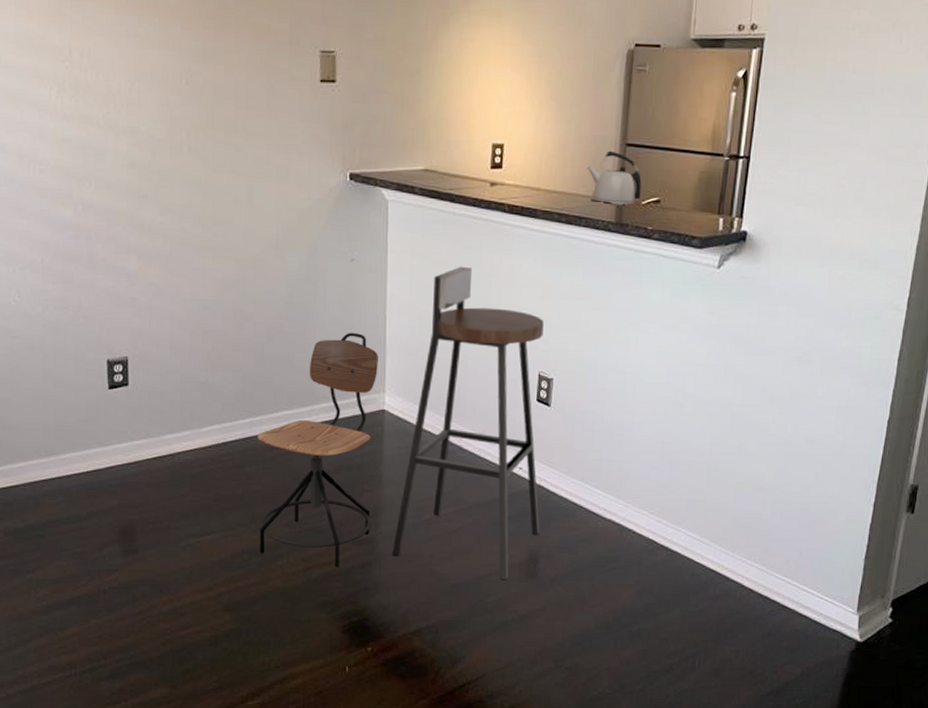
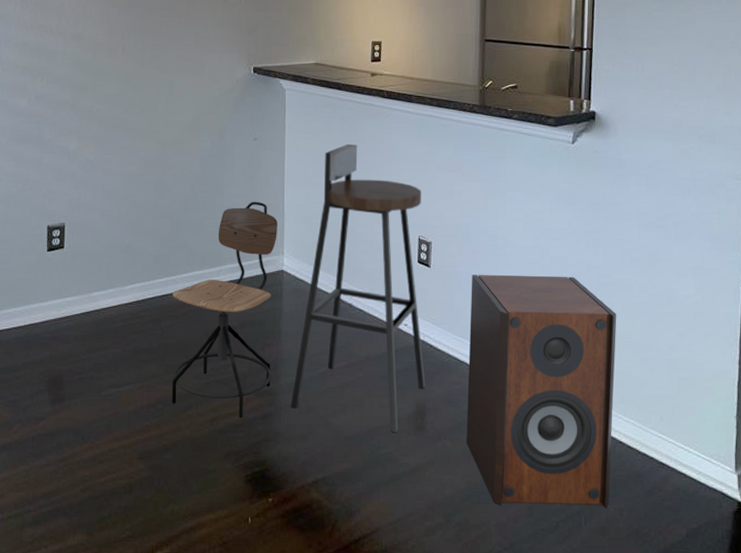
speaker: none [581,414,751,651] -> present [466,275,617,509]
kettle: present [587,150,642,206] -> none [452,45,500,91]

